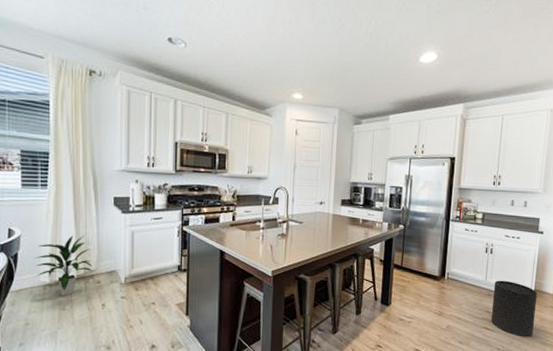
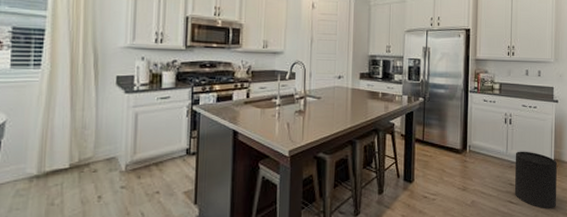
indoor plant: present [34,235,93,297] -> none [20,118,89,190]

